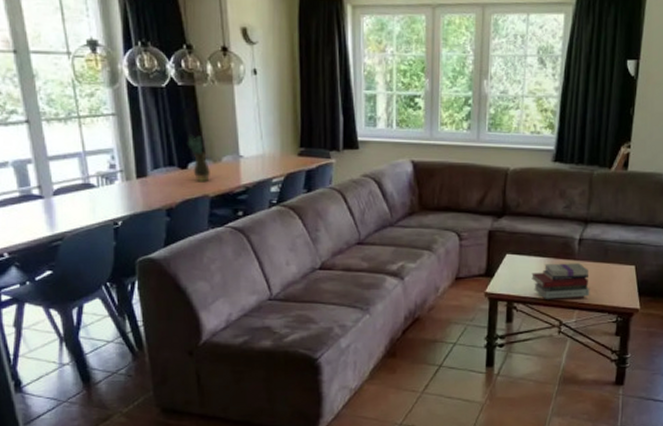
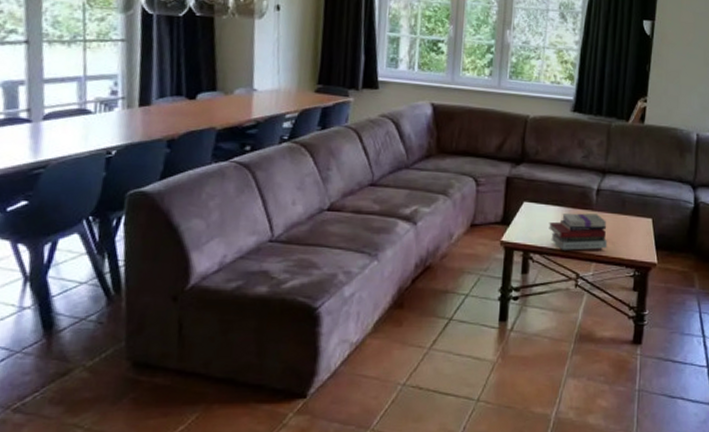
vase: present [187,134,210,183] -> none [198,64,220,115]

